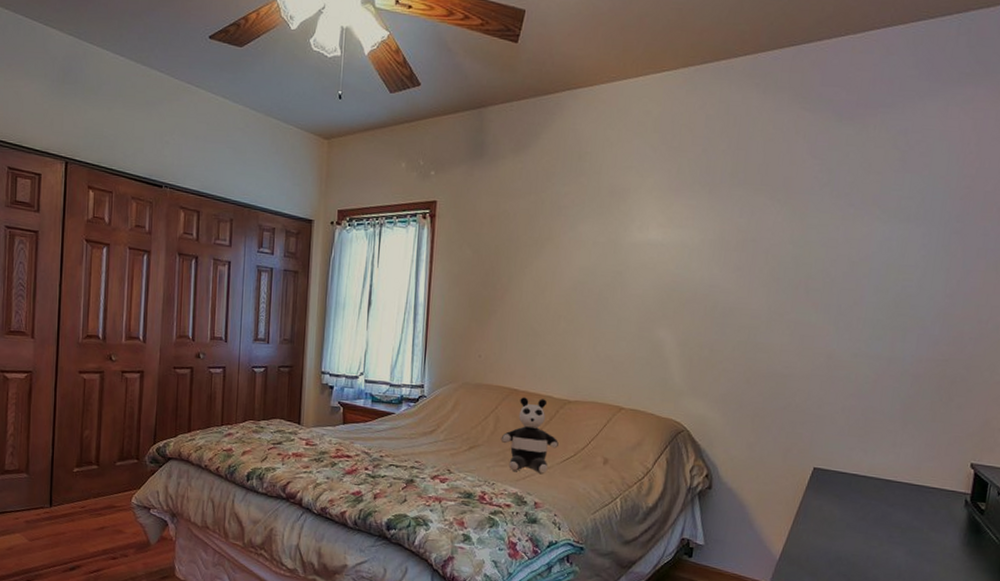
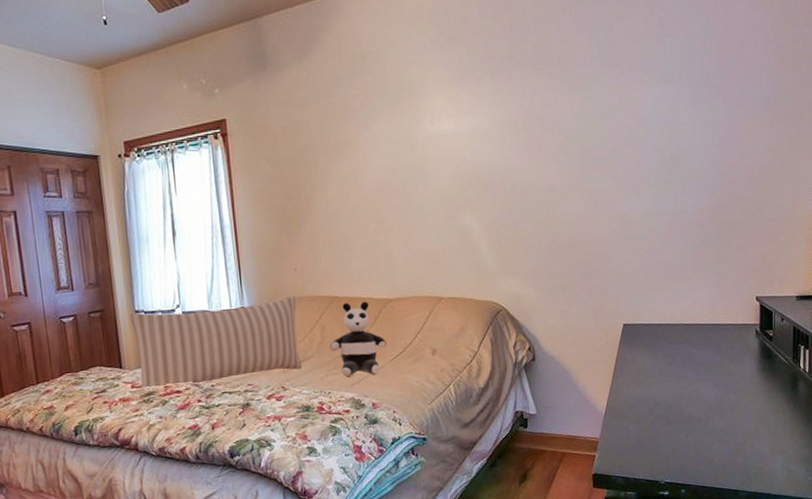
pillow: none [312,374,475,457] -> present [129,296,302,399]

